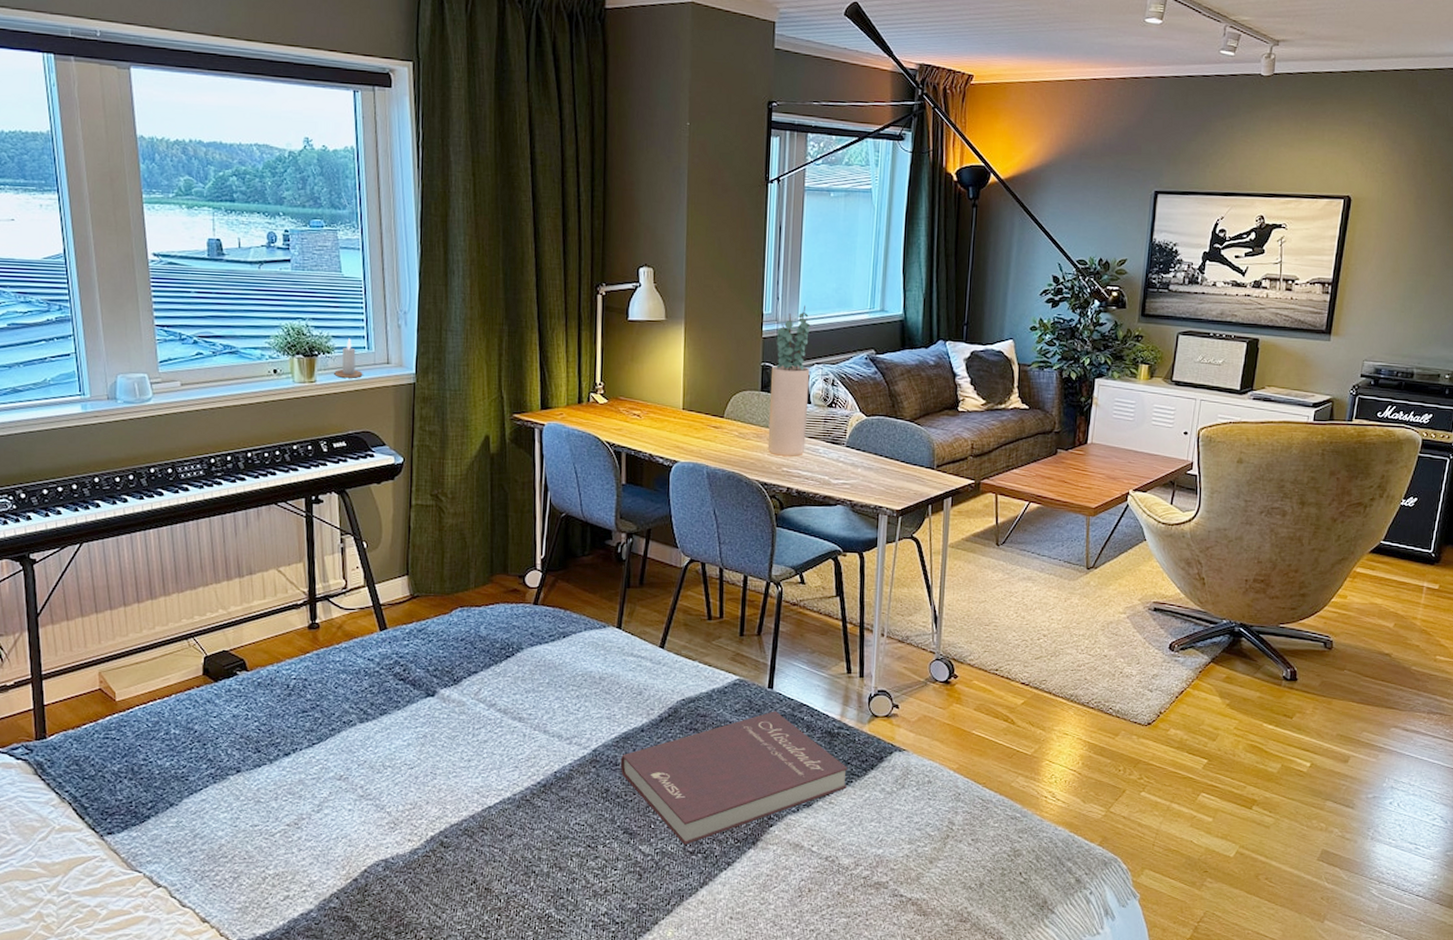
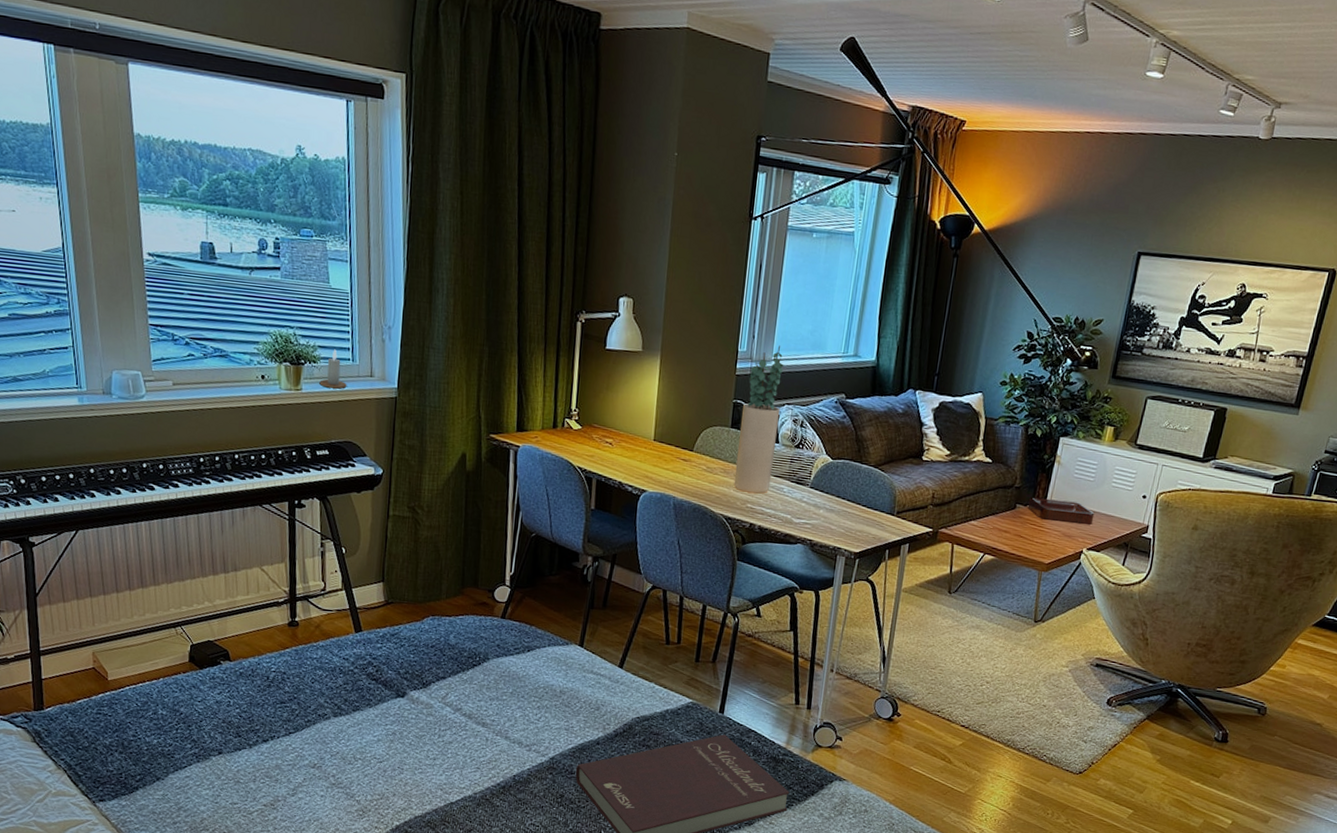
decorative tray: none [1069,441,1137,465] -> present [1027,497,1095,525]

